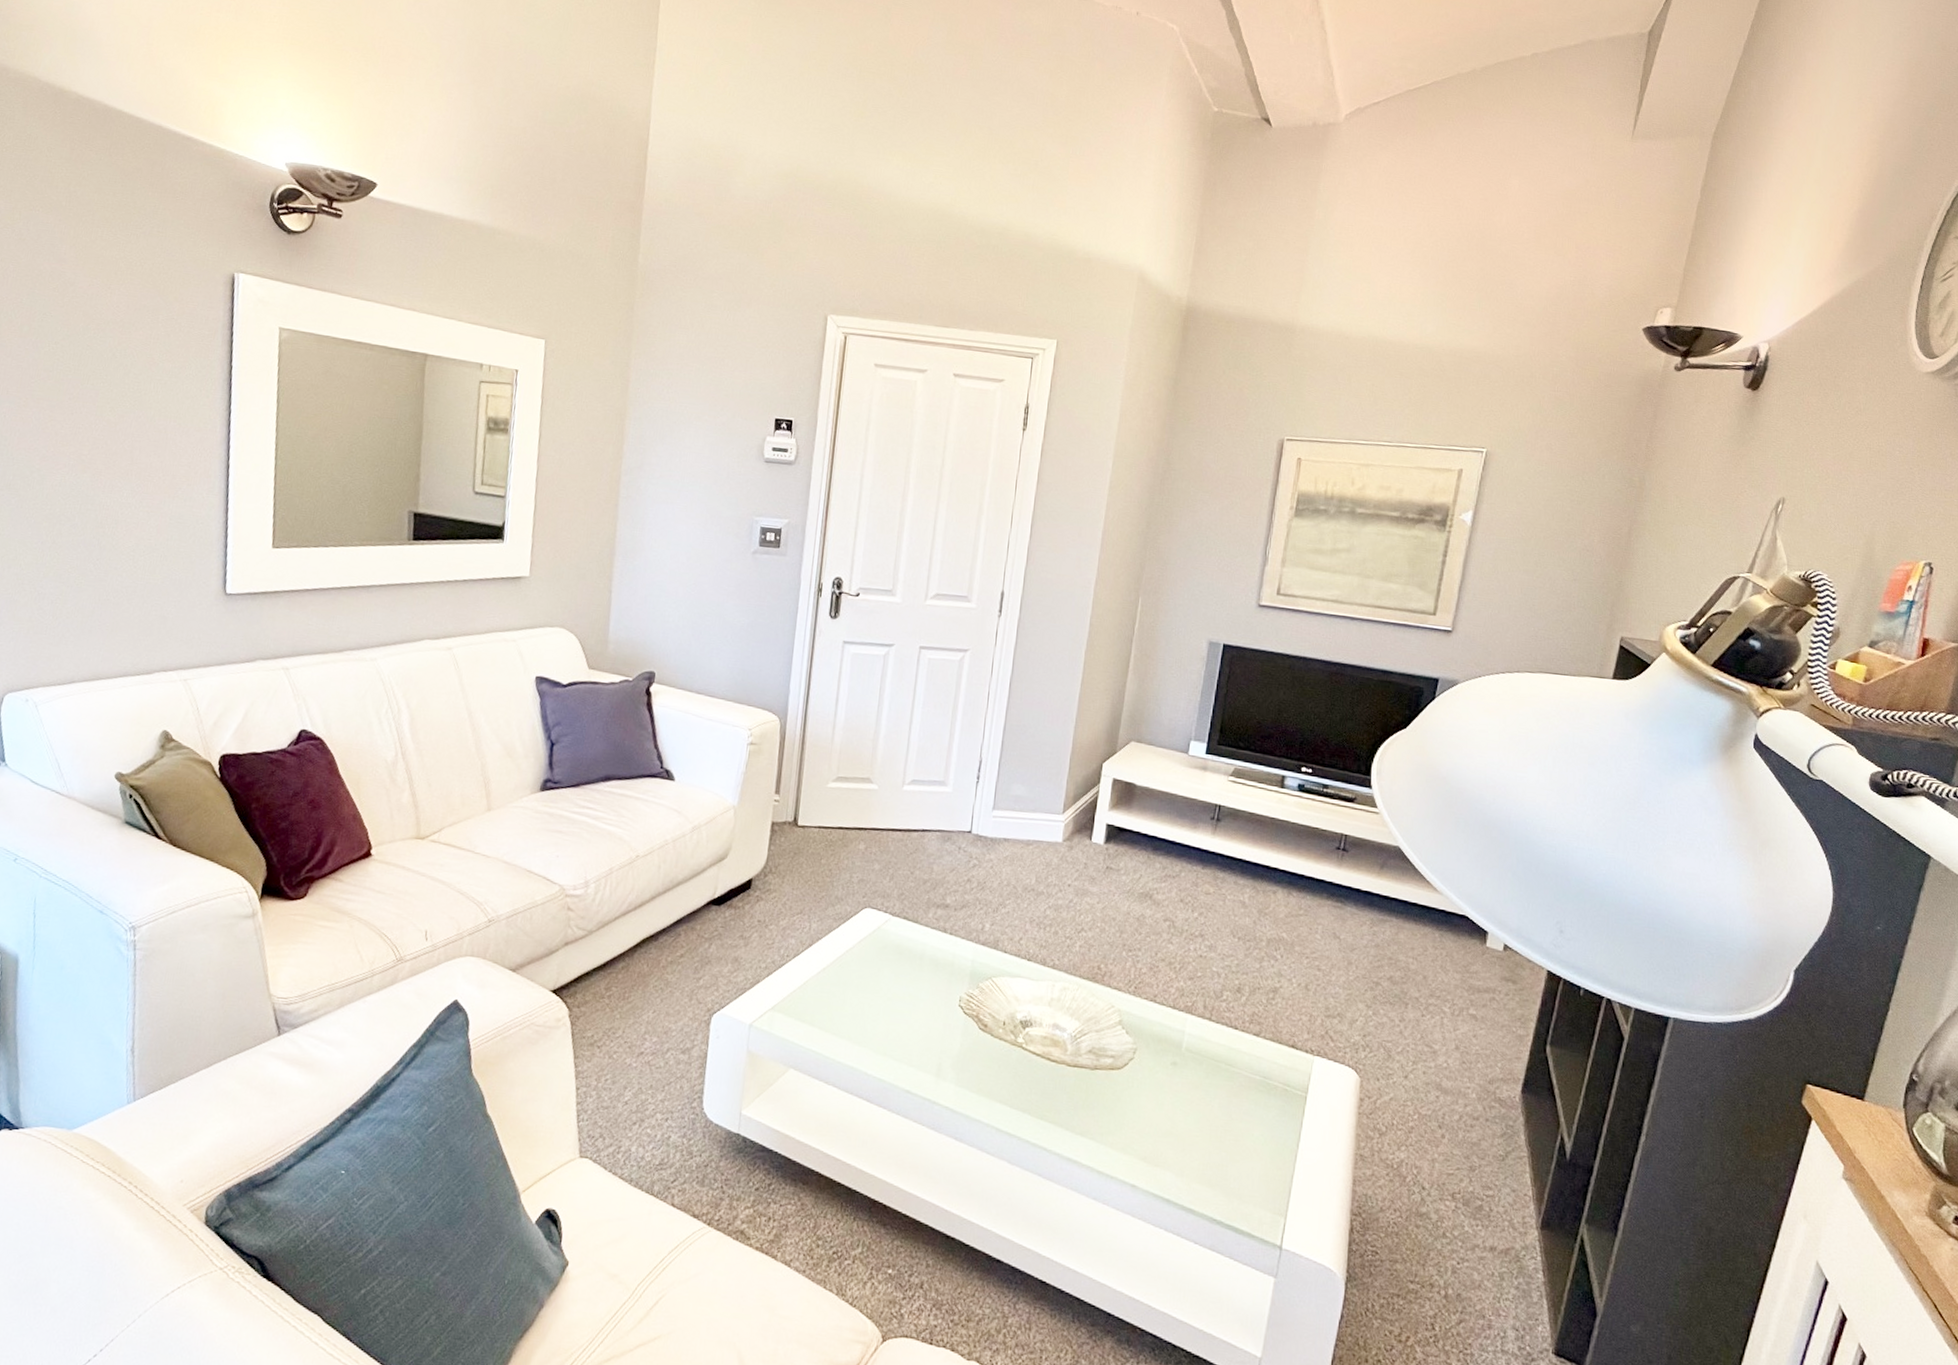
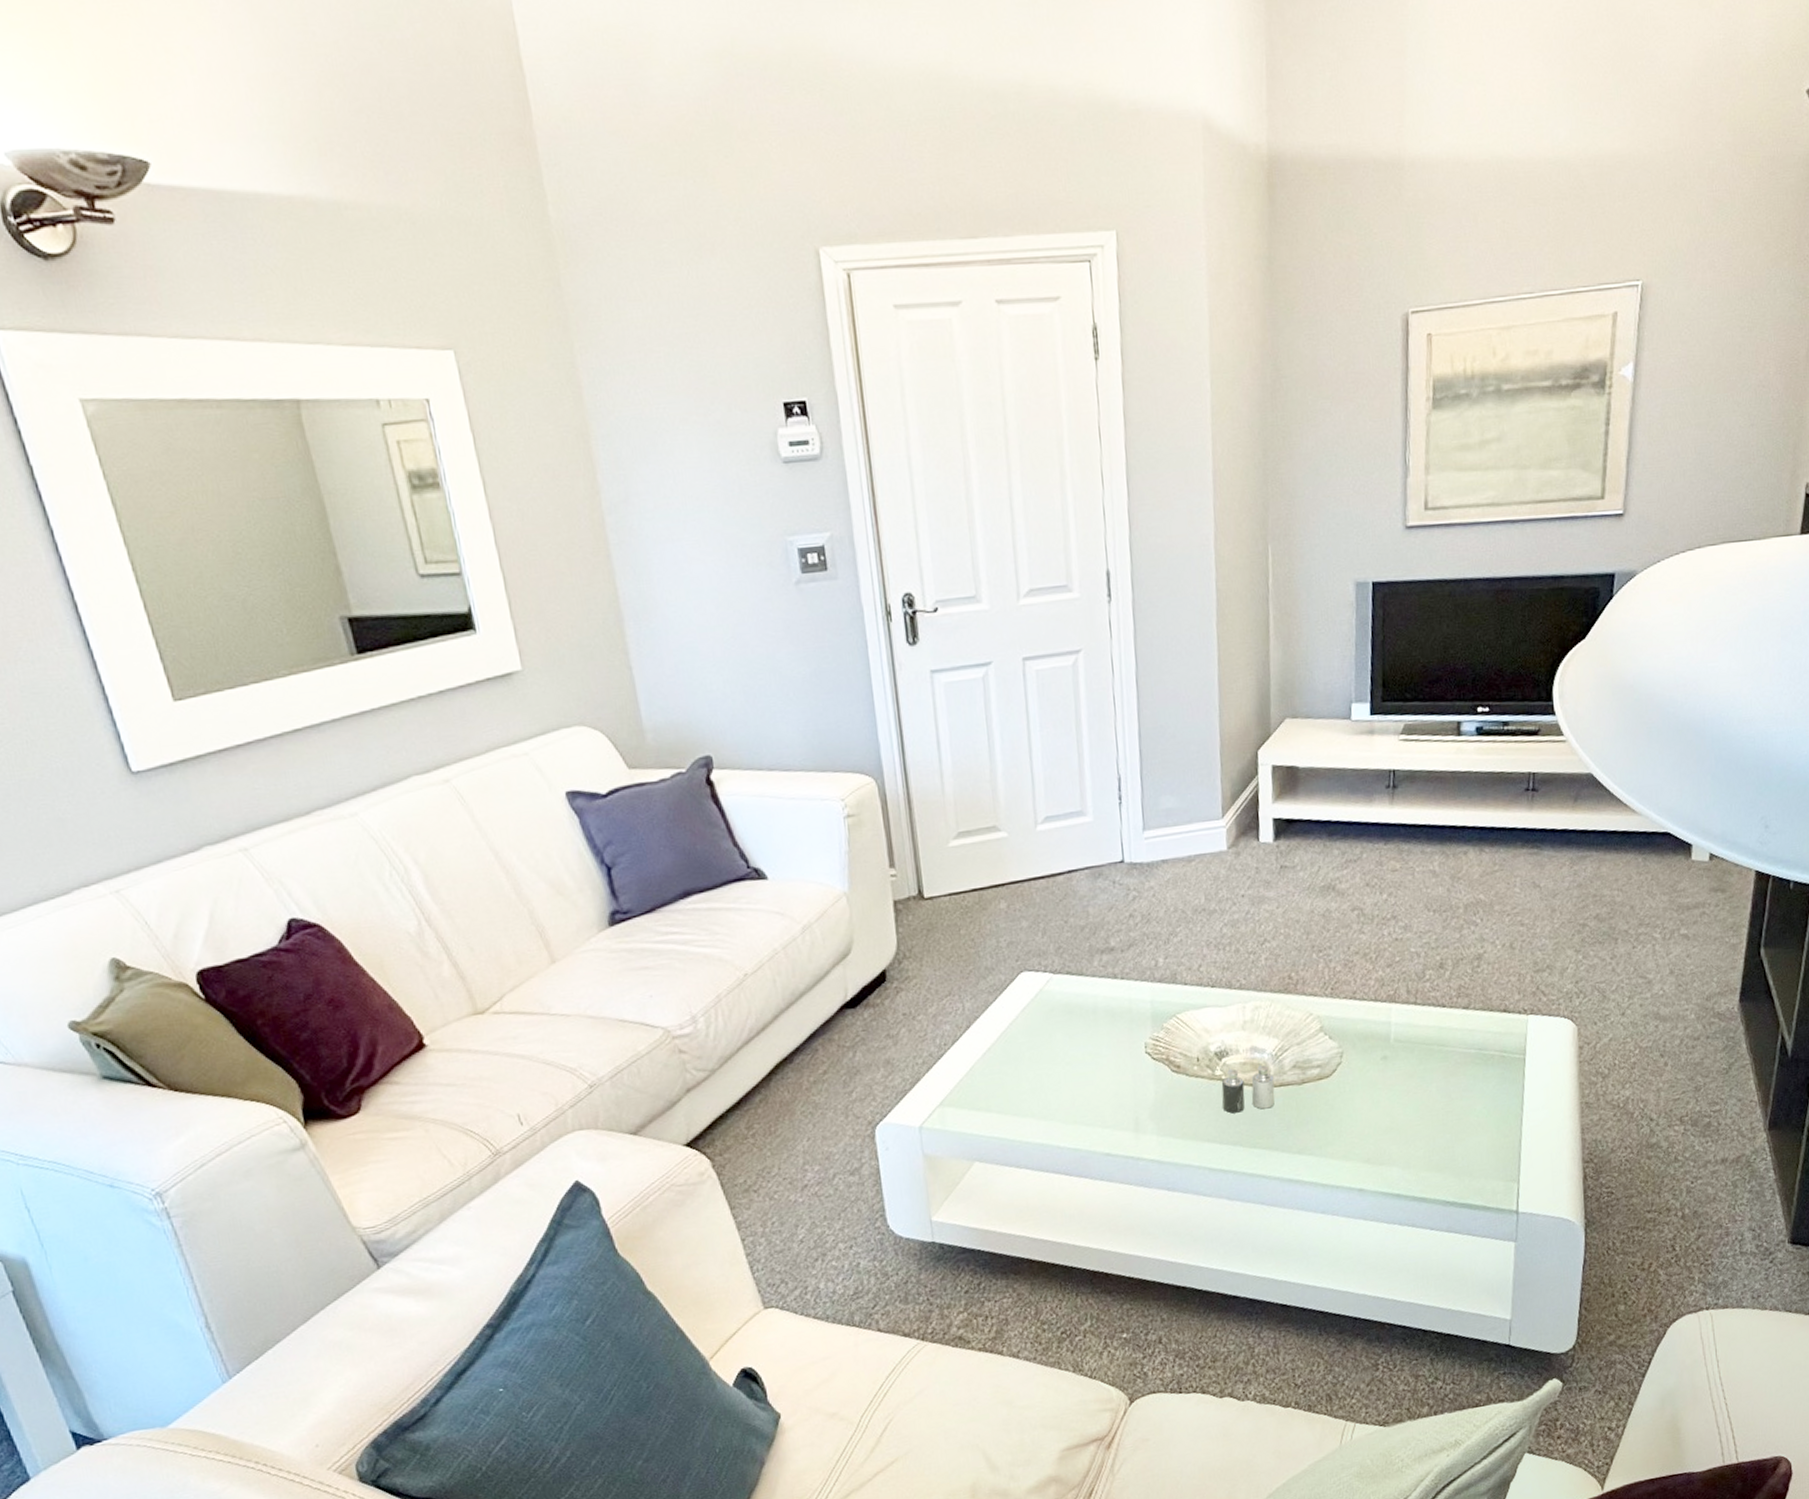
candle: none [1018,1038,1070,1085] -> present [1221,1063,1275,1114]

